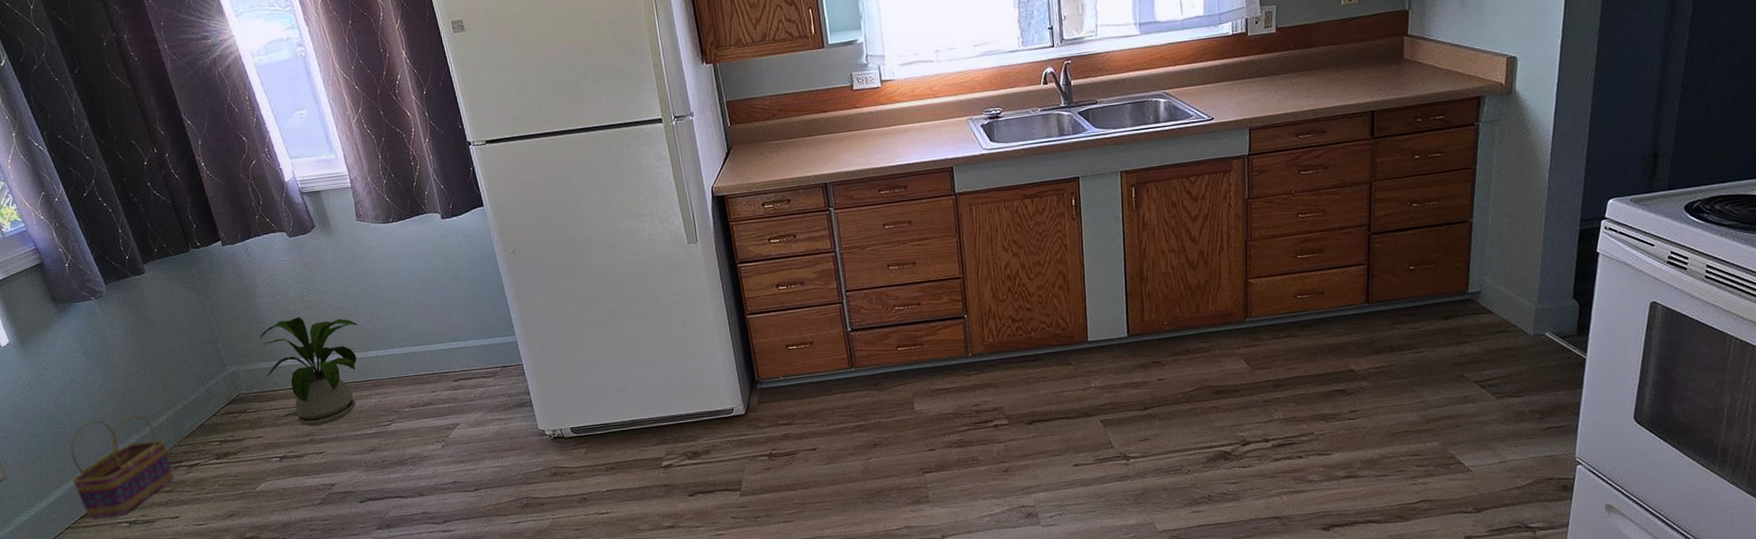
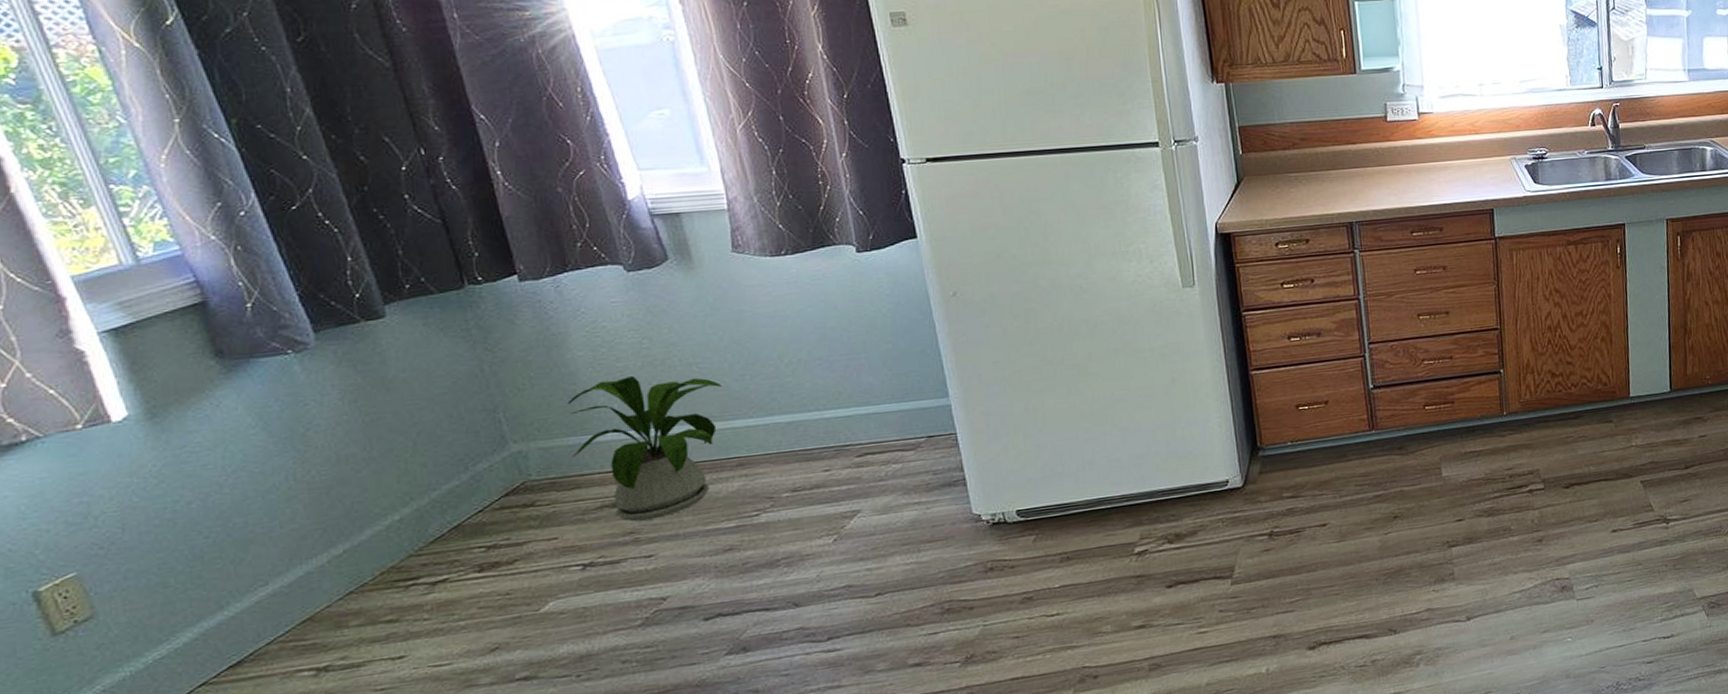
basket: present [70,414,173,518] -> none [221,514,402,667]

